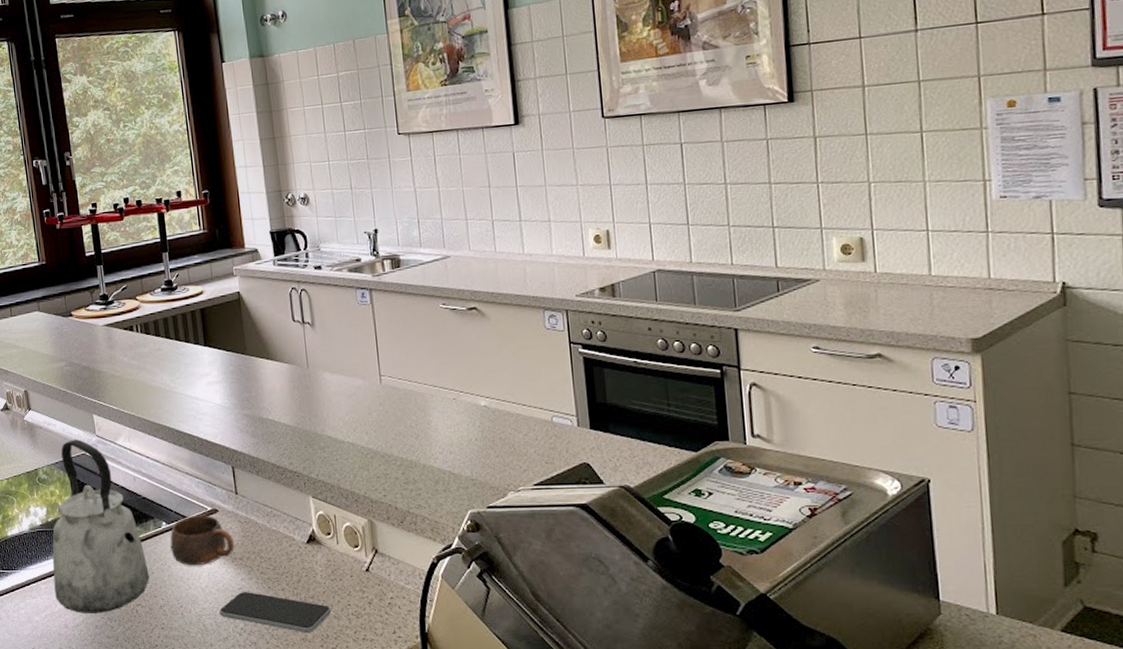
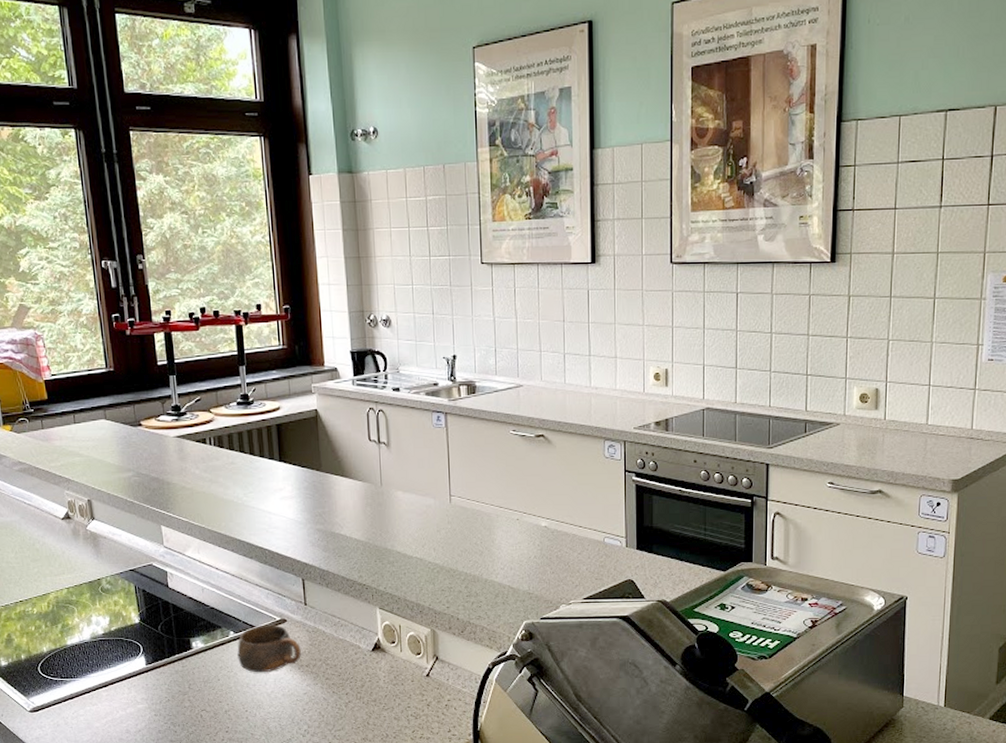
kettle: present [52,439,150,613] -> none [115,550,215,719]
smartphone: present [219,592,332,634] -> none [284,696,392,734]

